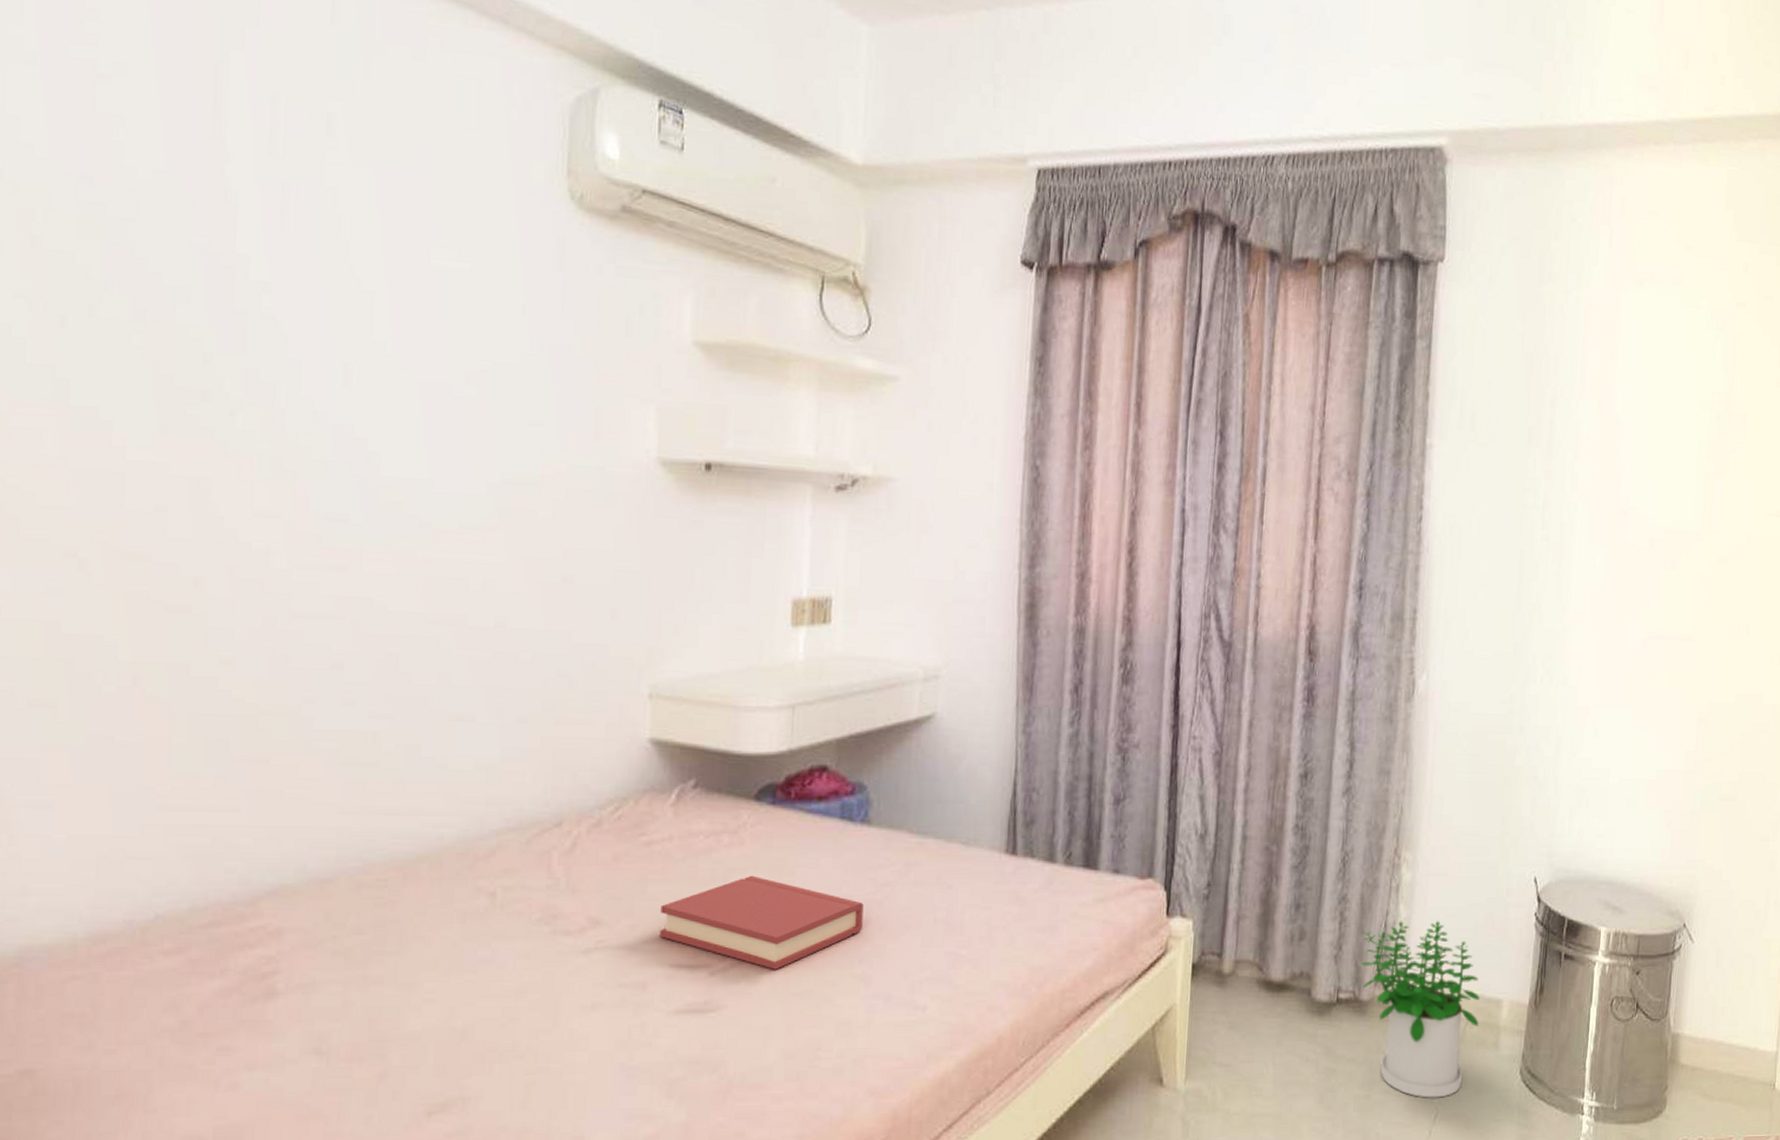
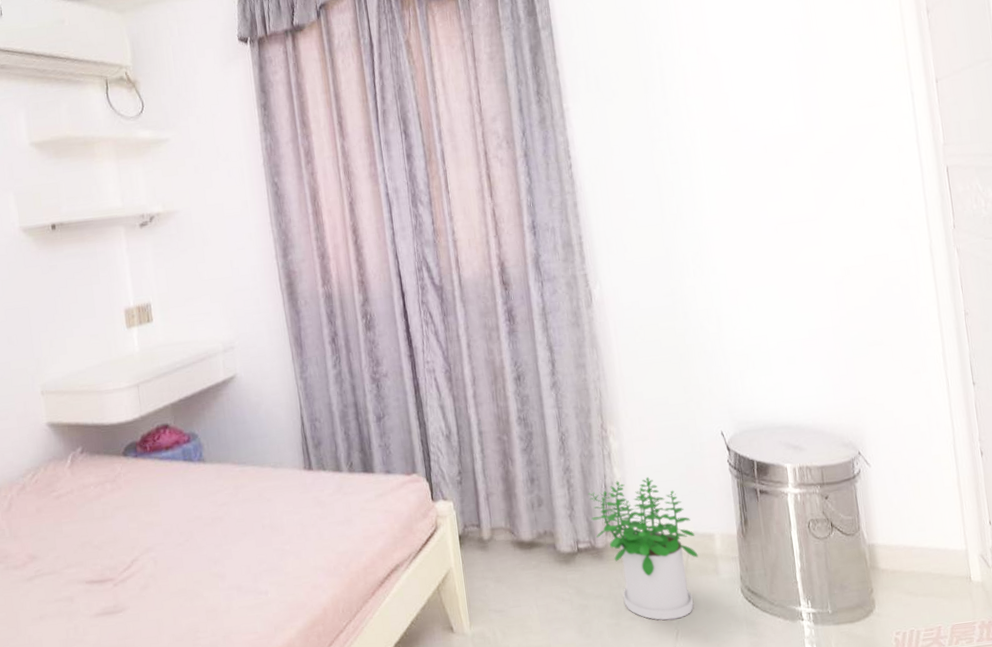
hardback book: present [659,875,864,970] -> none [73,510,213,577]

